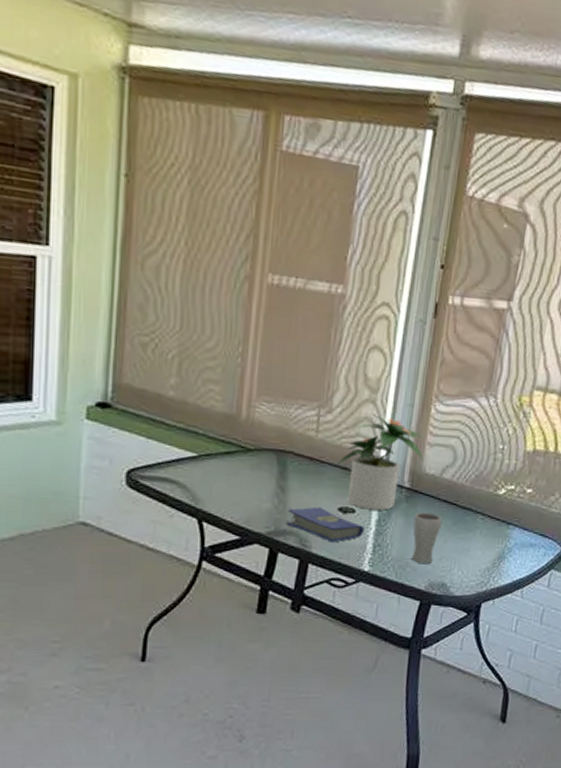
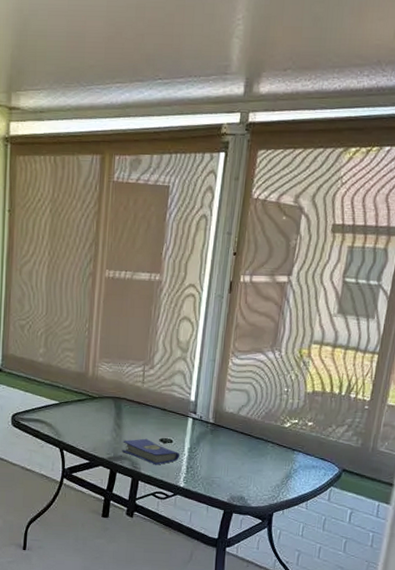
potted plant: present [336,414,424,511] -> none [158,368,224,441]
drinking glass: present [411,511,442,563] -> none [216,441,240,481]

